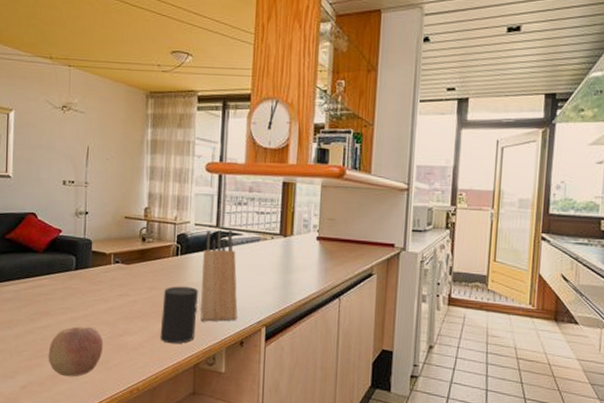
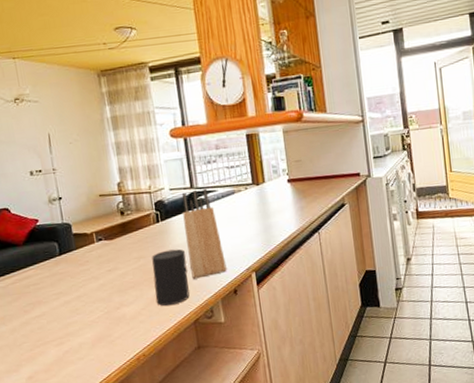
fruit: present [48,327,104,377] -> none [48,306,103,359]

